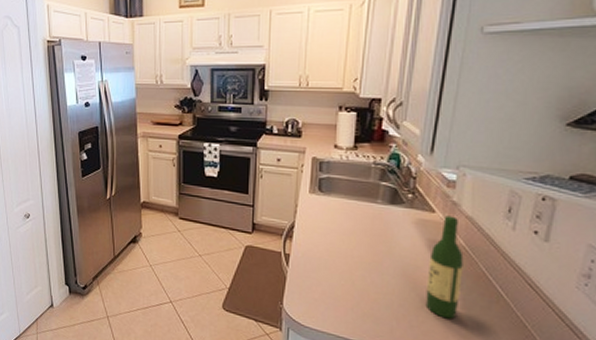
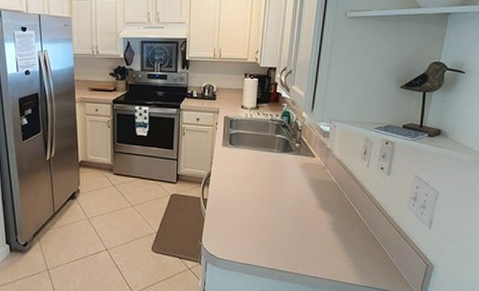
wine bottle: present [425,216,464,319] -> none [309,159,335,240]

